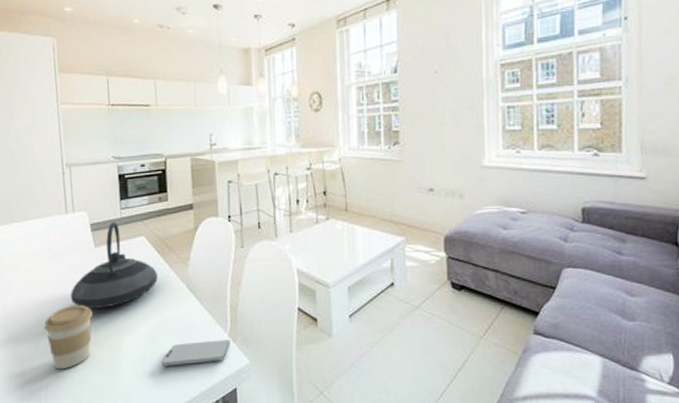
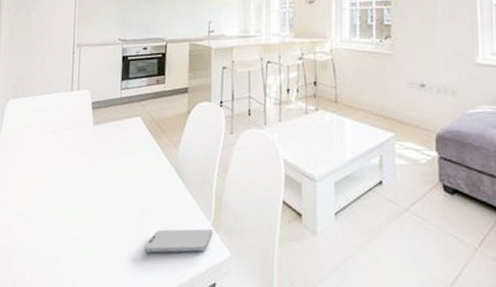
coffee cup: present [44,305,93,370] -> none [38,181,84,247]
teapot: present [70,222,158,308] -> none [65,101,149,187]

